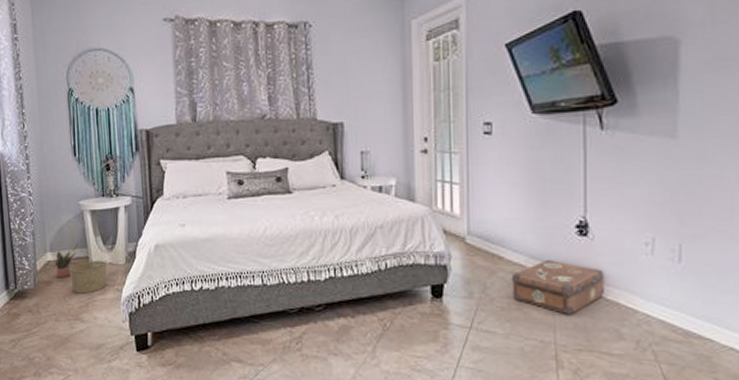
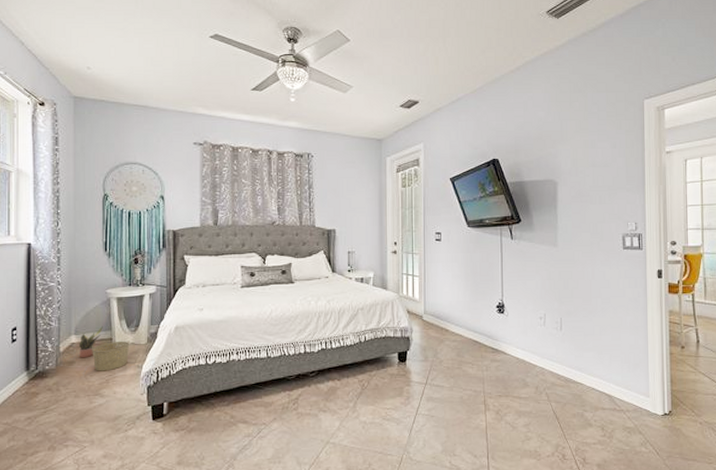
suitcase: present [511,260,604,314] -> none [454,331,515,370]

